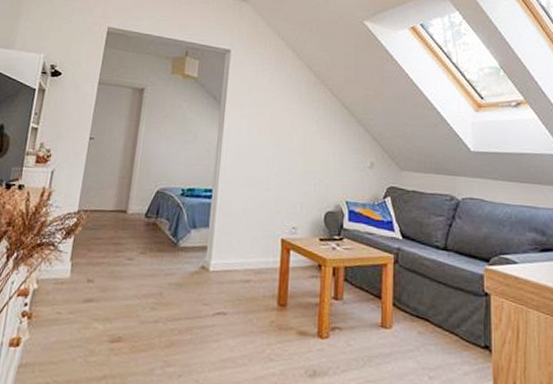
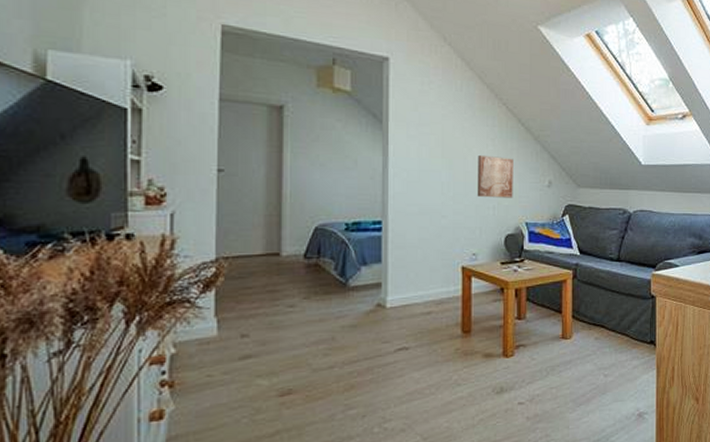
wall art: none [299,134,336,177] -> present [477,154,513,198]

